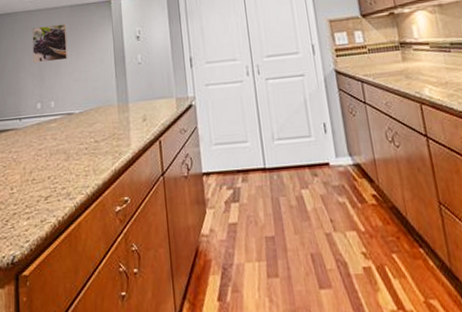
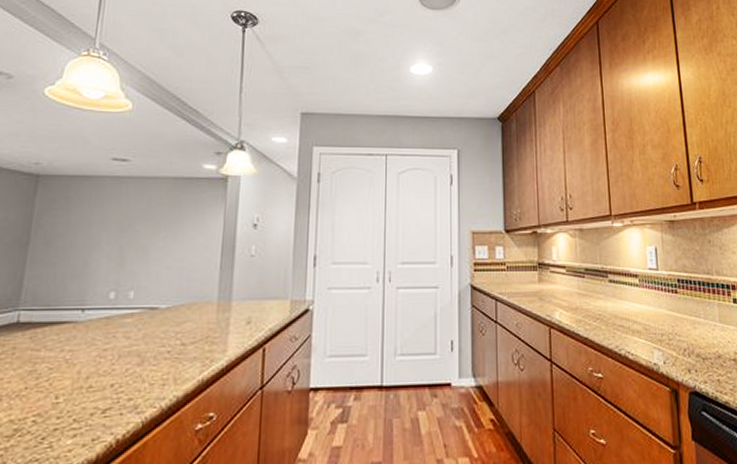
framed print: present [32,24,68,63] -> none [113,198,166,242]

